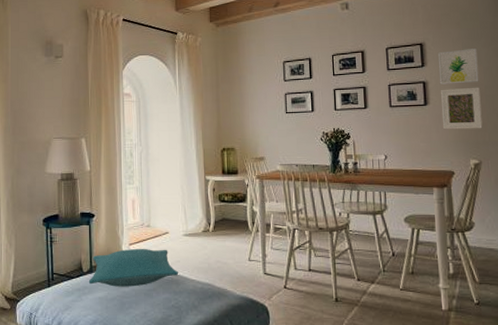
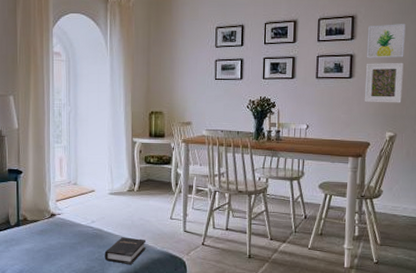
pillow: present [88,248,179,287] -> none [15,204,104,240]
hardback book: none [181,282,225,313] -> present [104,237,147,265]

